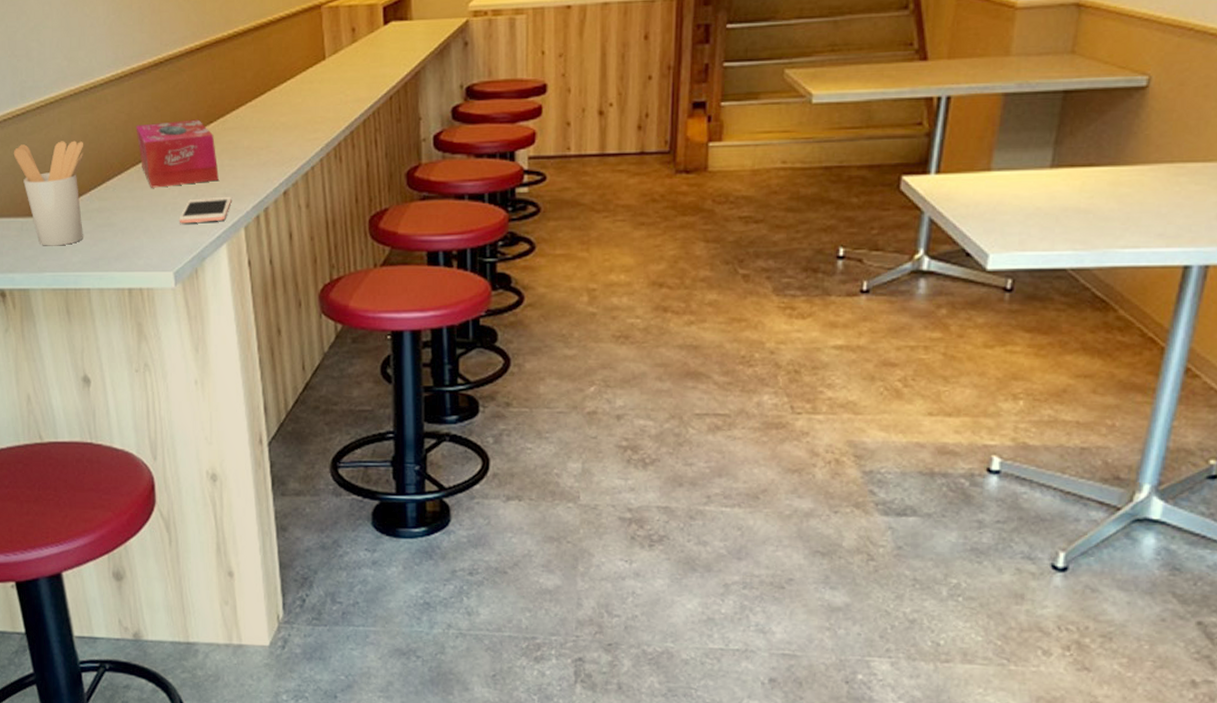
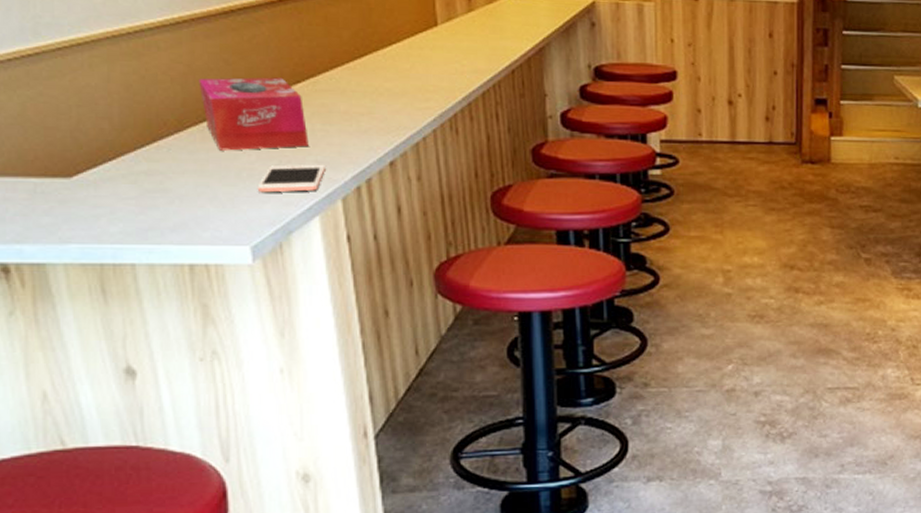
utensil holder: present [13,140,84,246] -> none [22,90,127,213]

